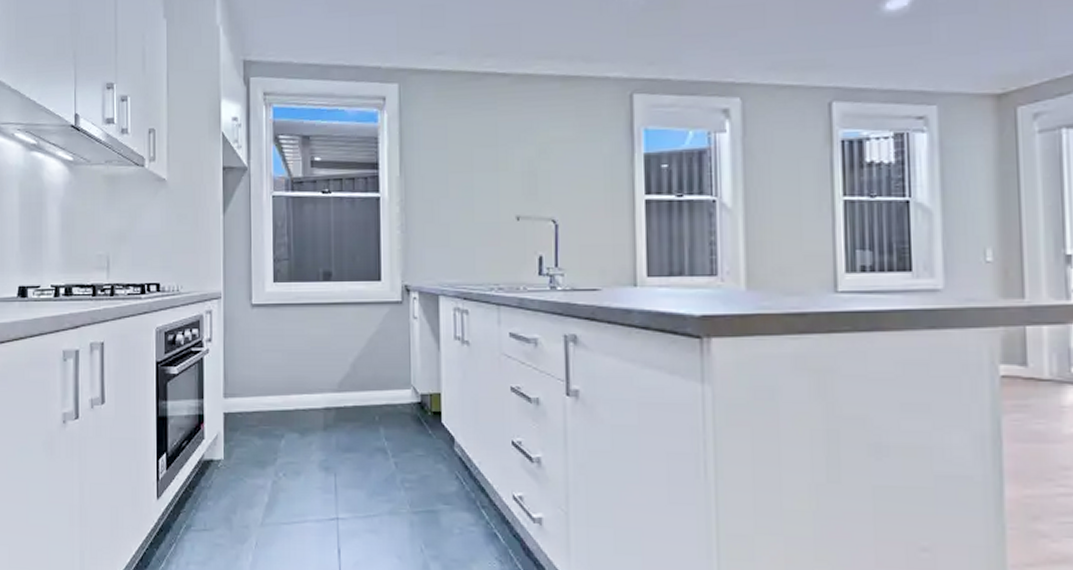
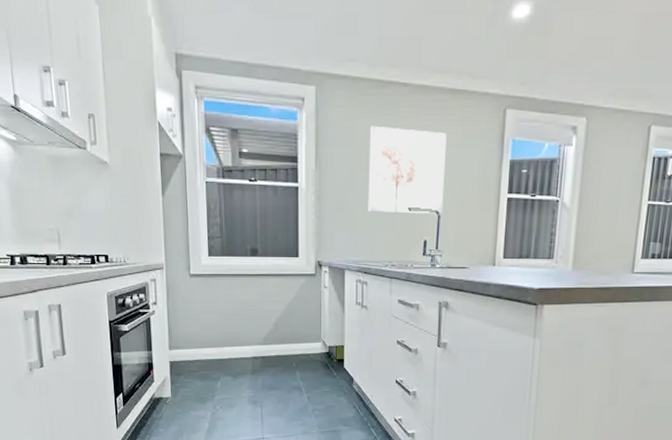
wall art: none [464,122,561,224] -> present [368,125,447,214]

